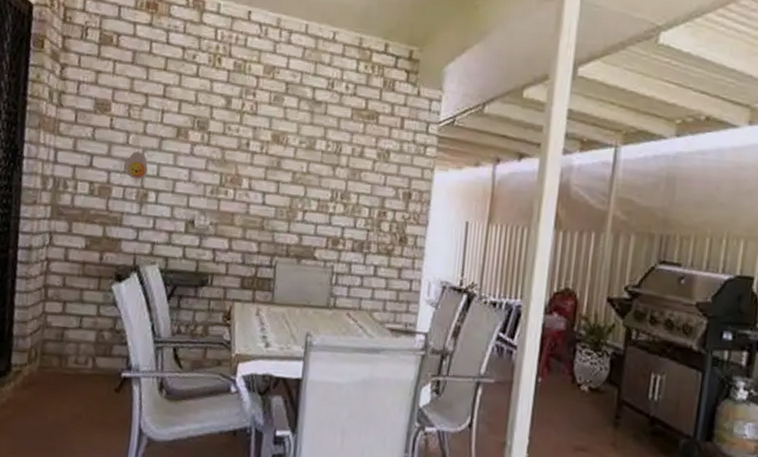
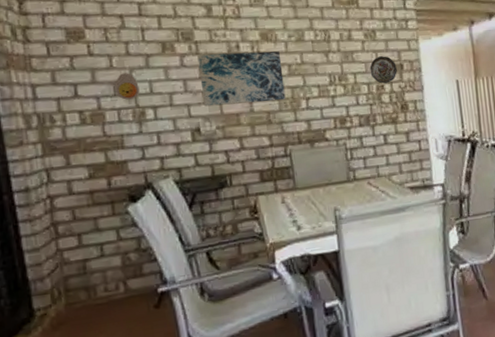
wall art: none [203,145,288,208] -> present [197,51,286,107]
decorative plate: none [375,180,405,211] -> present [369,56,397,84]

